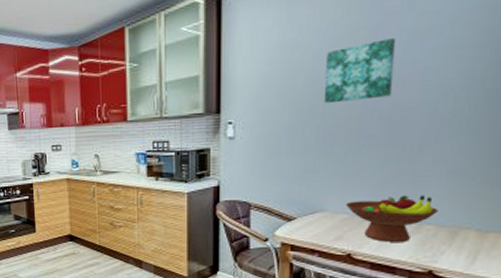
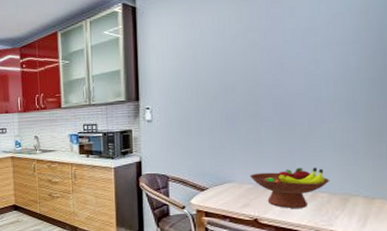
wall art: present [323,38,396,104] -> none [225,38,282,92]

